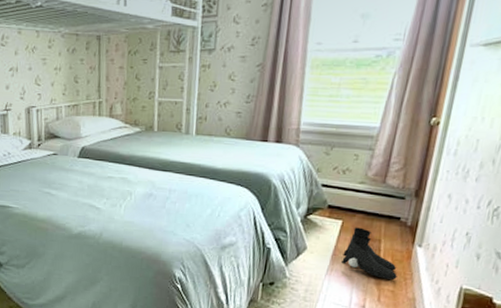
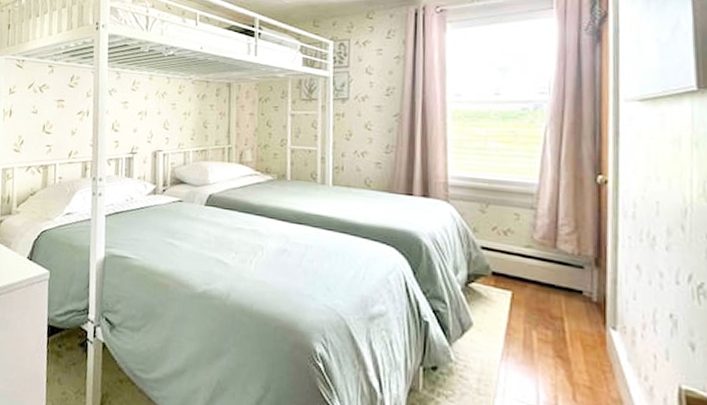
boots: present [341,227,397,281] -> none [519,300,592,373]

